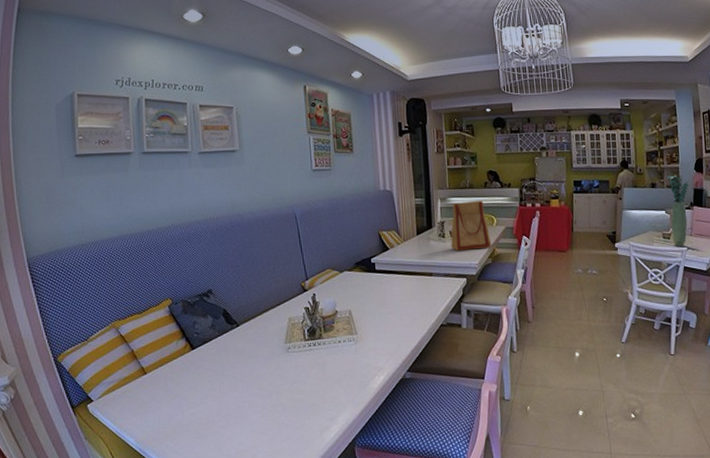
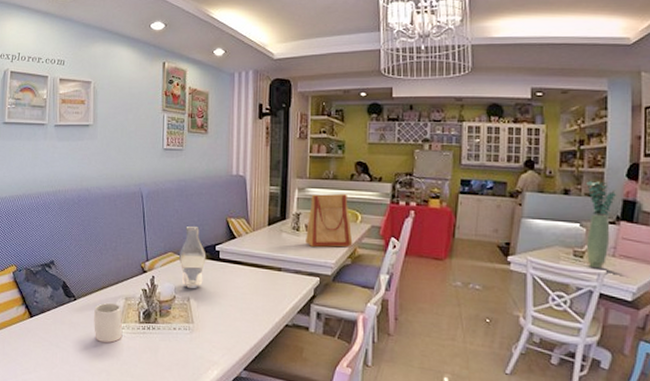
mug: none [258,324,290,364] -> present [94,302,123,343]
vase: none [337,242,363,302] -> present [179,227,206,289]

